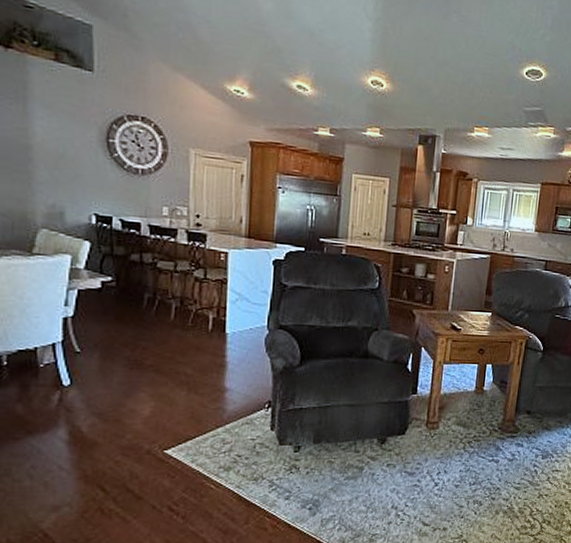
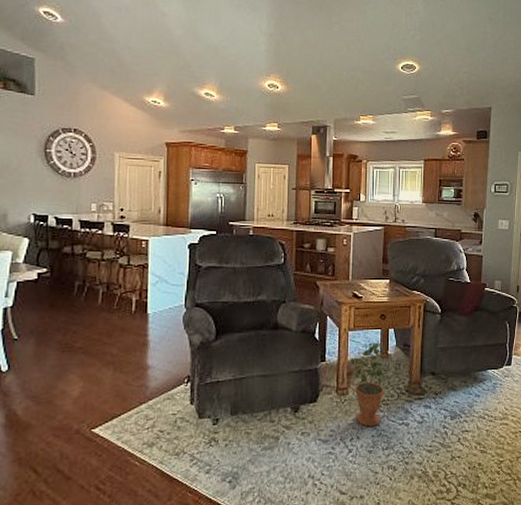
potted plant: none [443,376,481,462] -> present [350,341,386,427]

